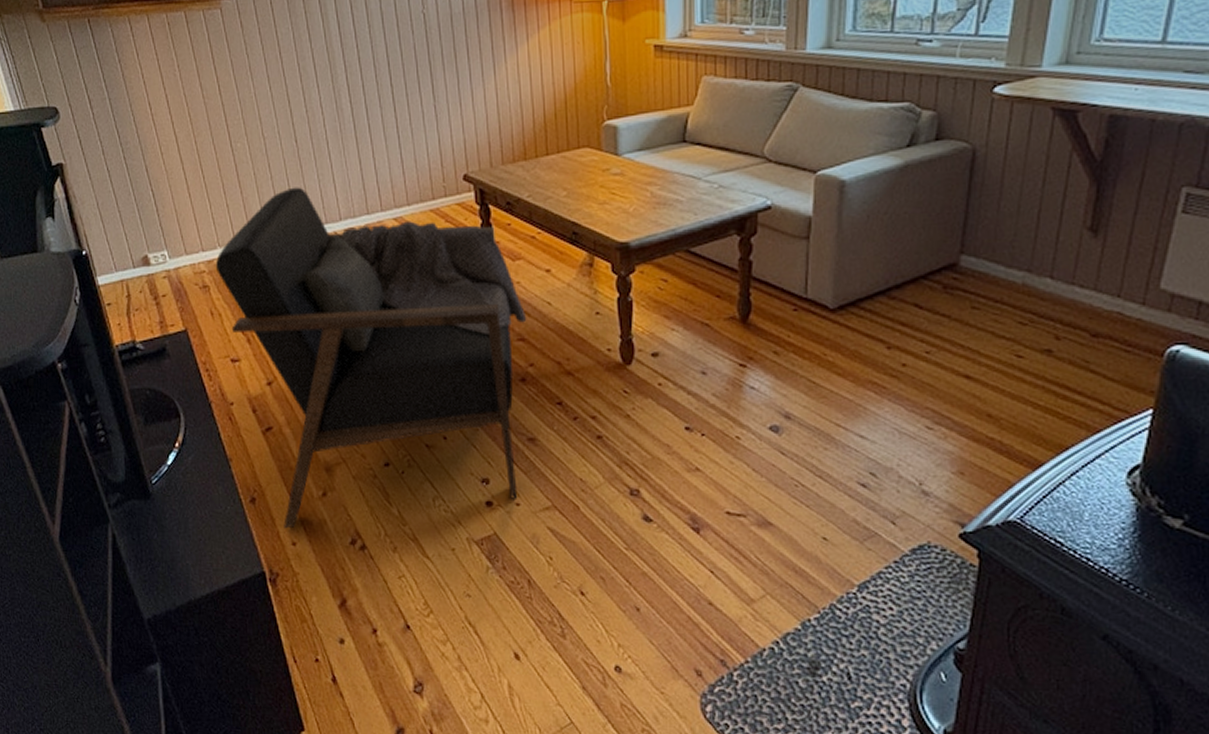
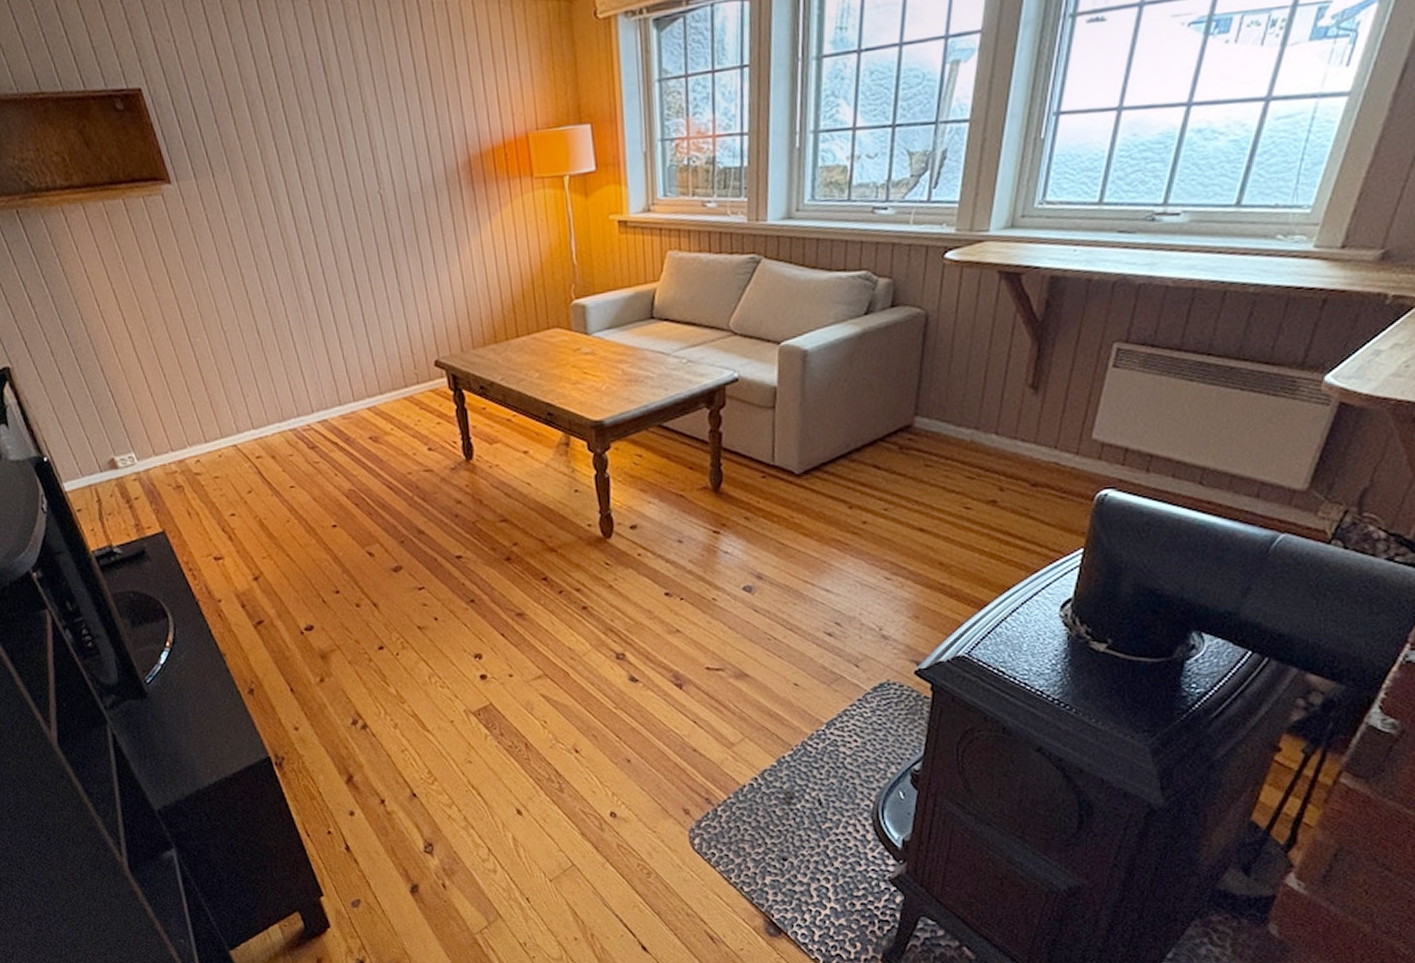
armchair: present [215,187,527,529] -> none [186,380,510,716]

